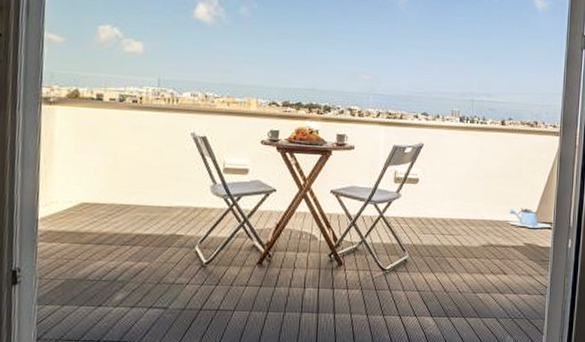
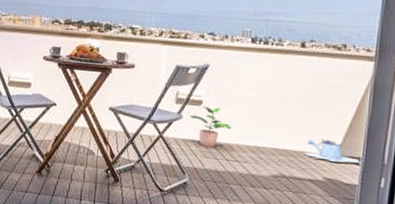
potted plant: none [407,184,445,223] -> present [189,106,232,148]

